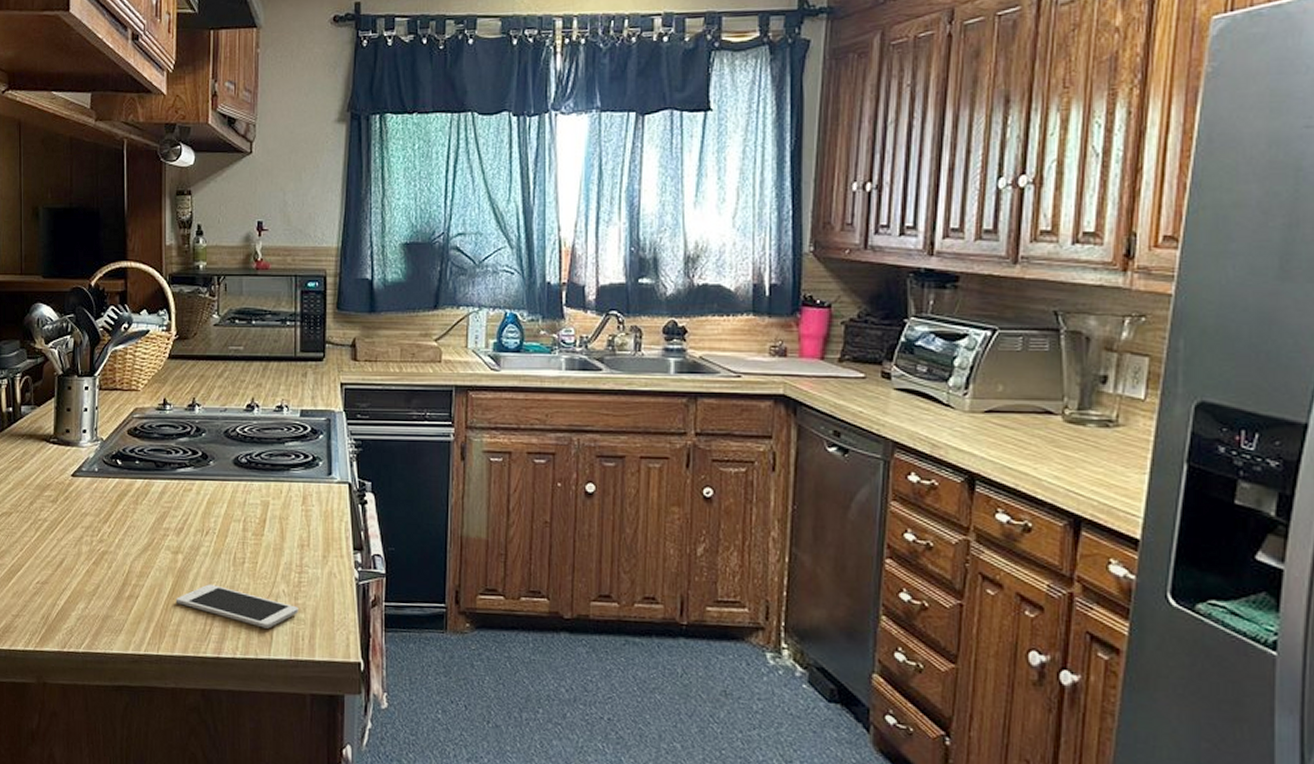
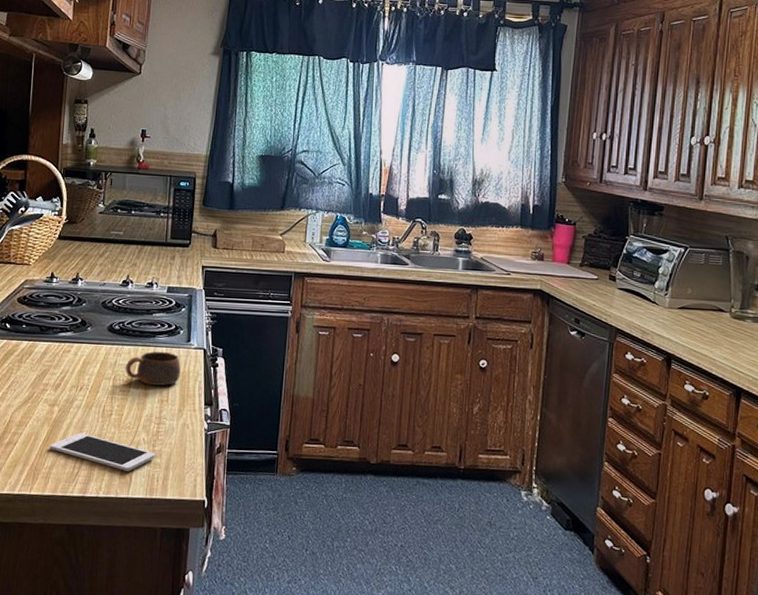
cup: none [256,488,322,528] -> present [125,351,181,386]

